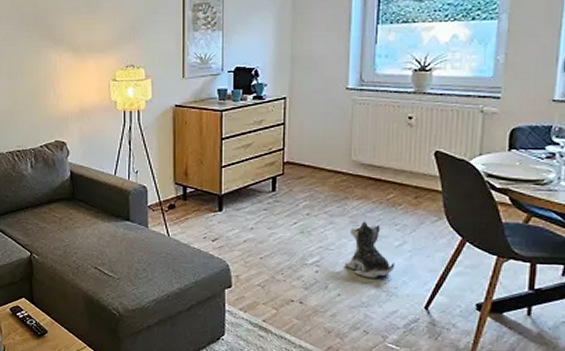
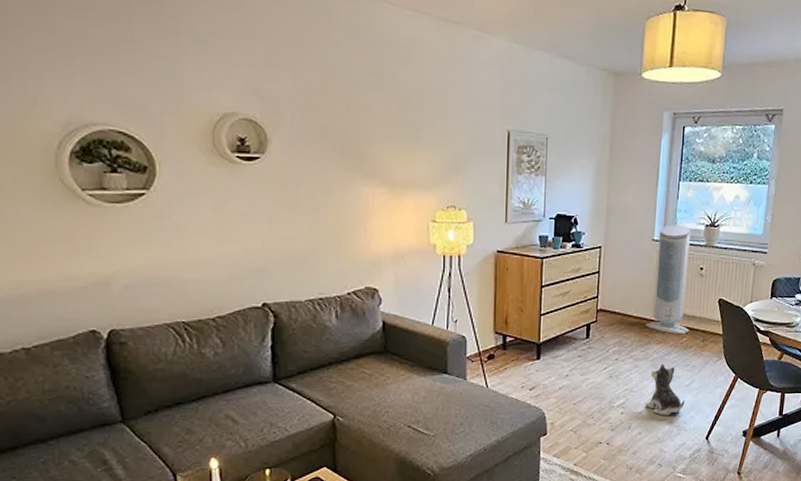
air purifier: none [342,71,398,189] -> present [646,224,691,334]

